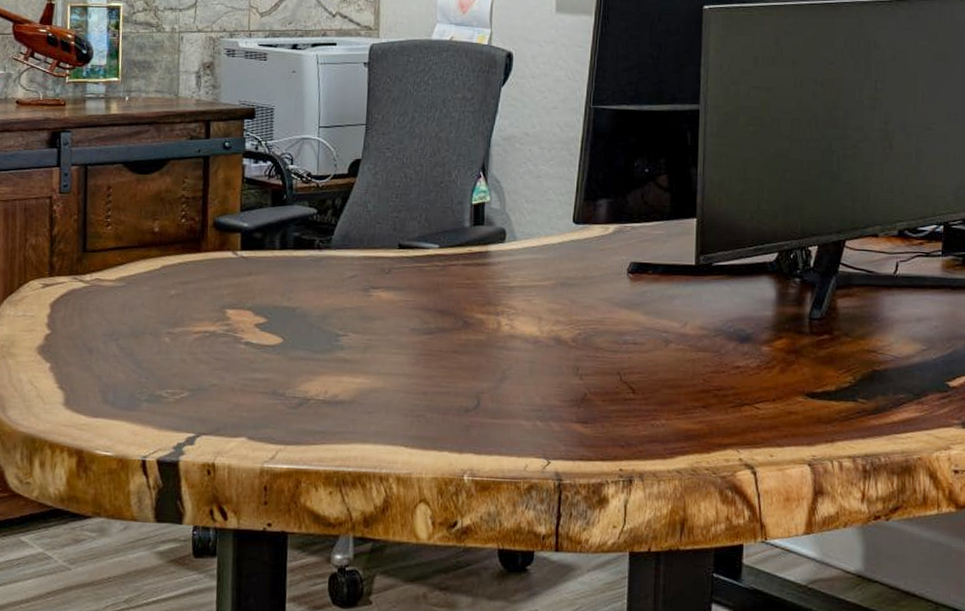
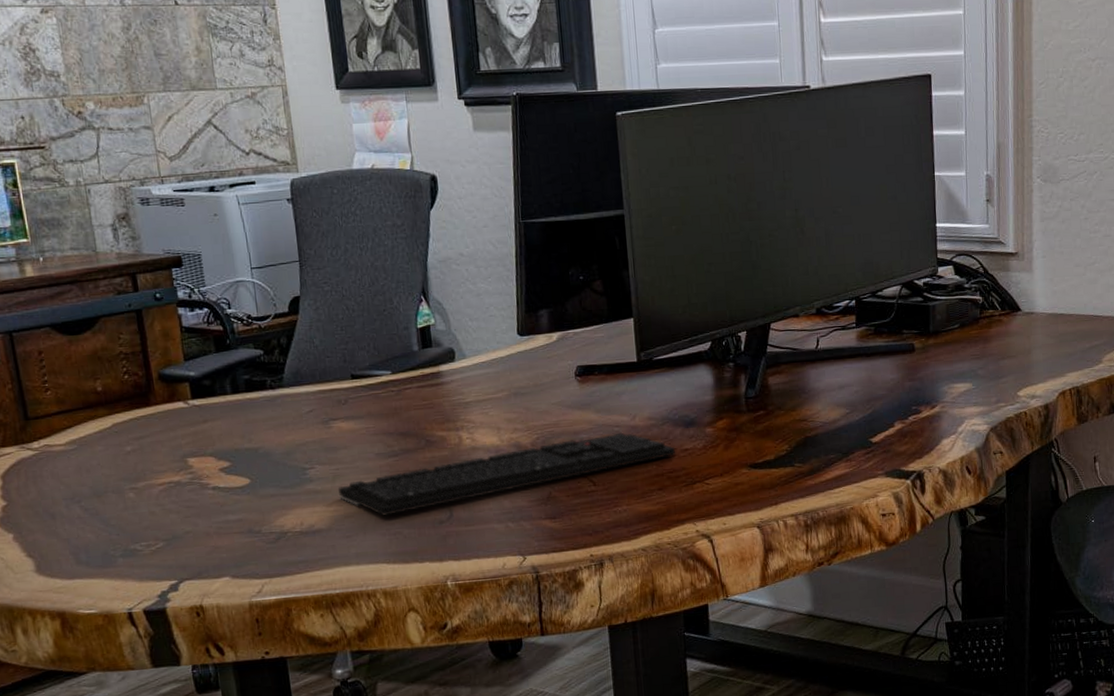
keyboard: none [368,339,727,396] -> present [338,432,676,516]

